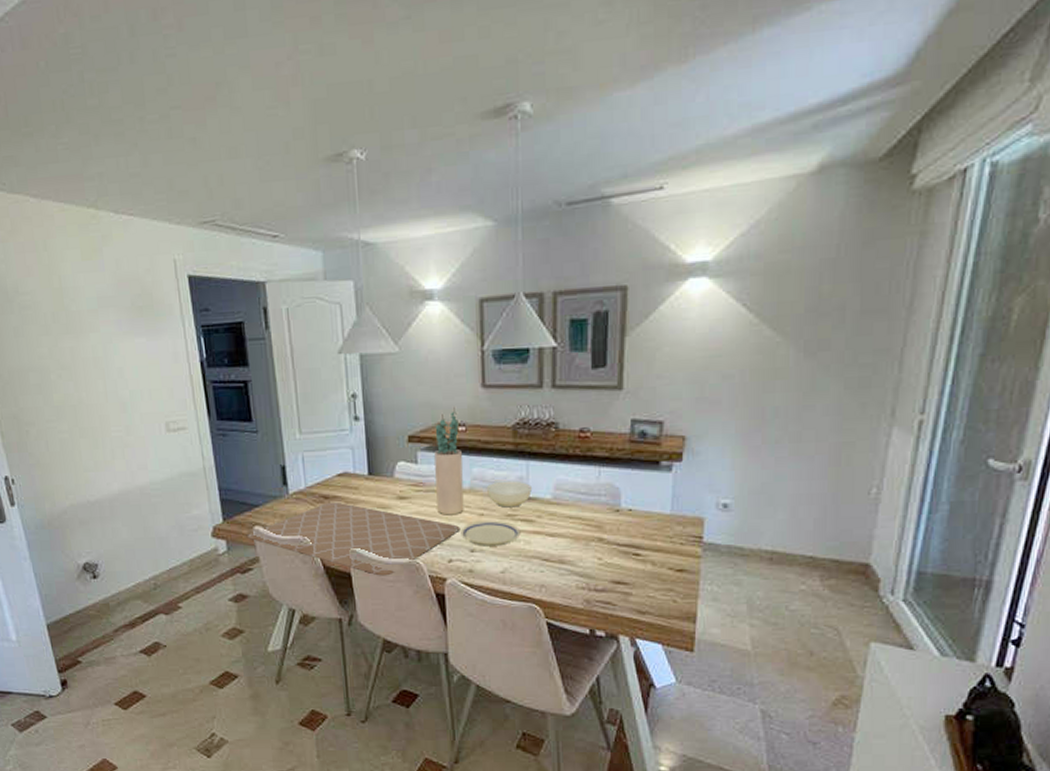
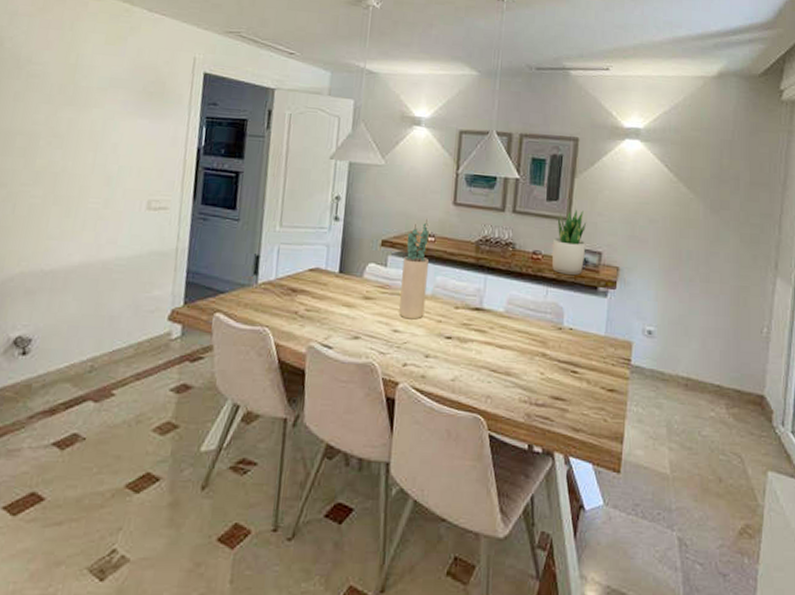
placemat: present [248,501,460,576] -> none [206,295,419,376]
plate: present [460,520,521,546] -> none [418,327,474,354]
bowl: present [486,480,532,508] -> none [446,291,487,317]
planter: none [602,375,643,452] -> present [551,210,587,276]

